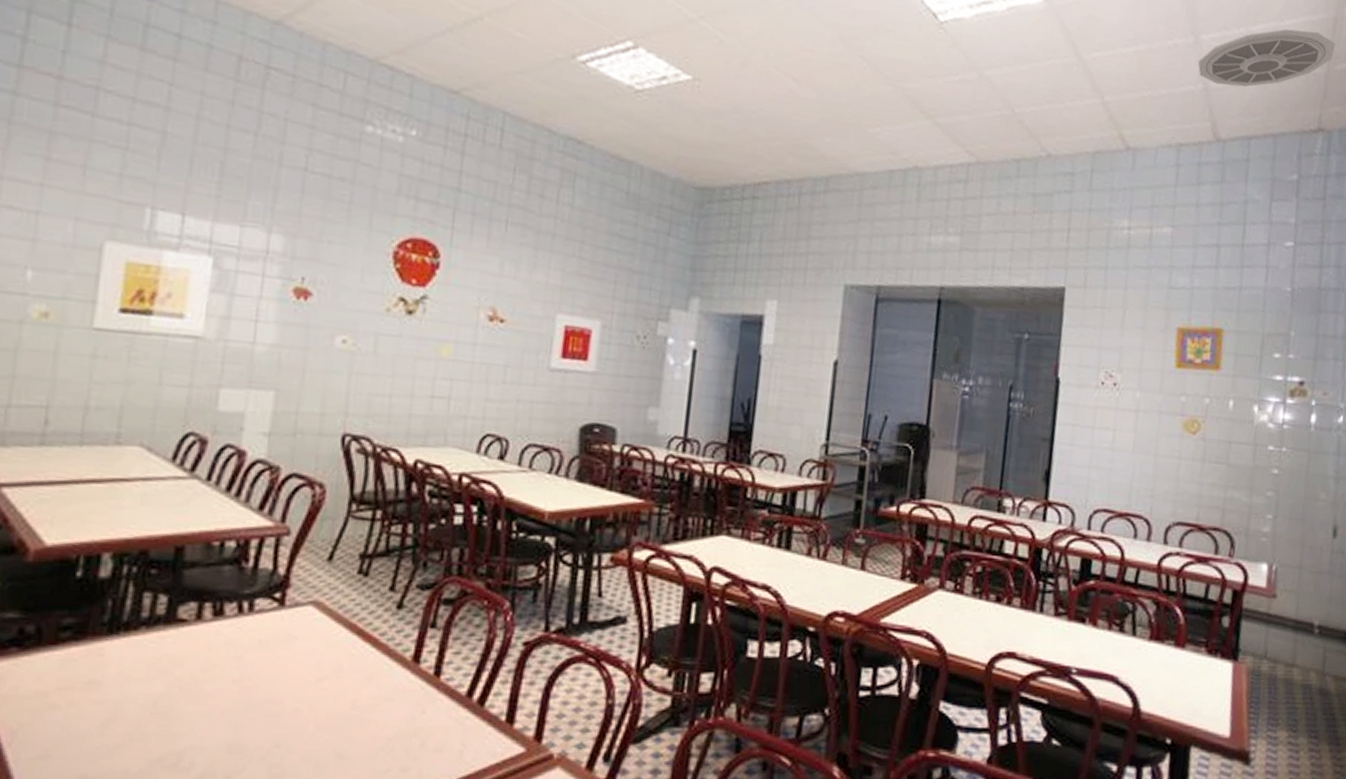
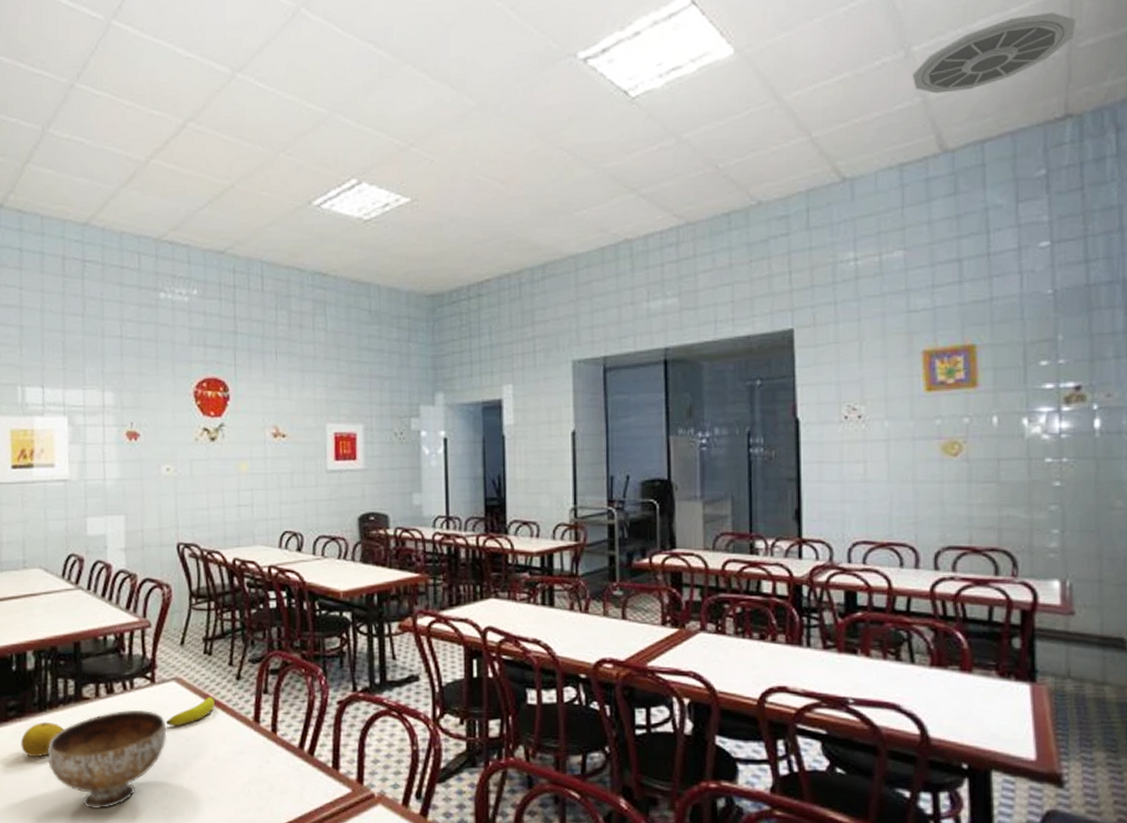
fruit: none [72,647,142,695] -> present [20,721,64,758]
bowl: none [110,638,292,767] -> present [47,709,167,810]
banana: none [291,628,364,663] -> present [165,697,215,726]

